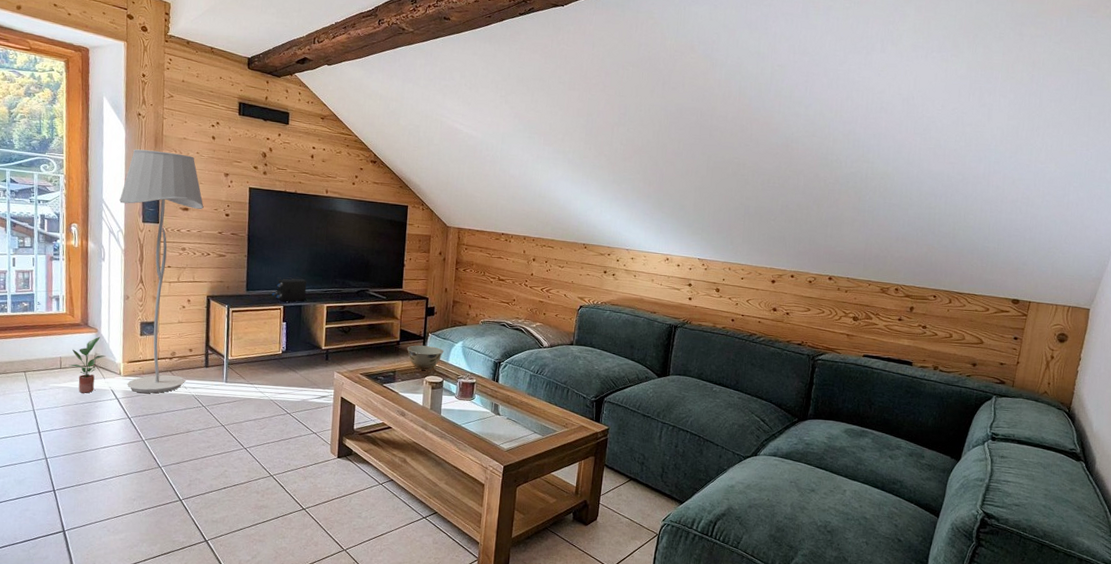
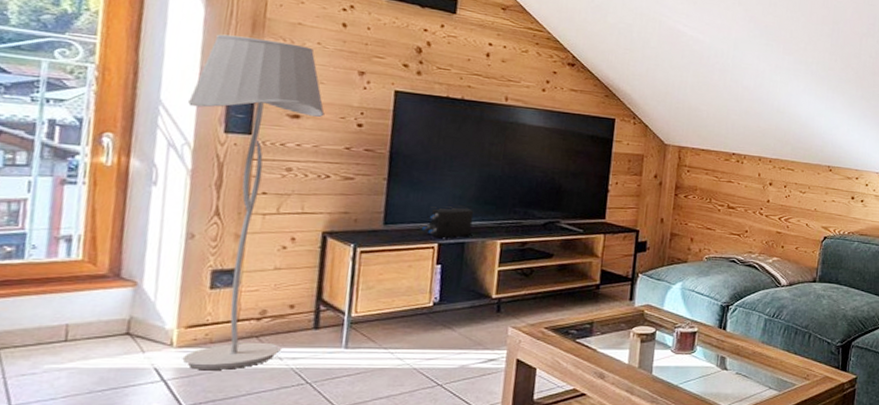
potted plant: present [69,336,106,393] -> none [81,292,149,375]
bowl: present [406,345,444,370] -> none [609,288,658,319]

